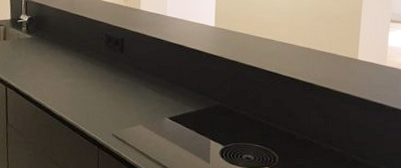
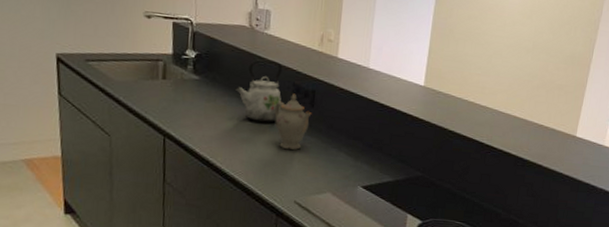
kettle: none [60,17,97,69] -> present [235,59,283,123]
teapot: none [92,42,122,90] -> present [274,93,312,150]

